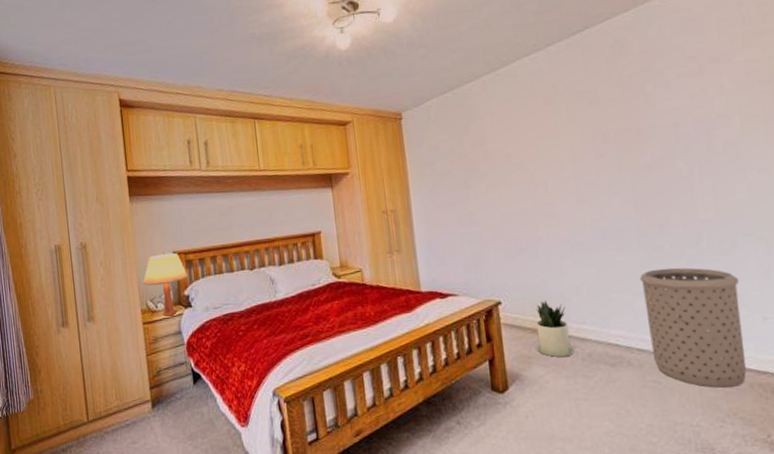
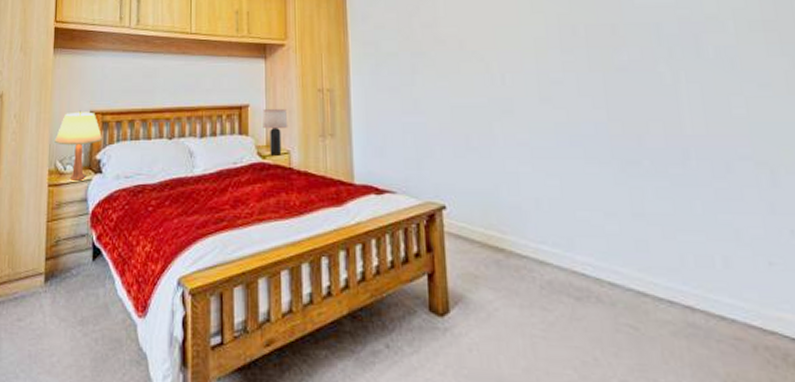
table lamp: none [334,232,359,275] -> present [263,109,288,156]
planter: present [536,300,575,358] -> none [485,209,532,282]
laundry basket: present [639,267,747,388] -> none [612,188,749,346]

